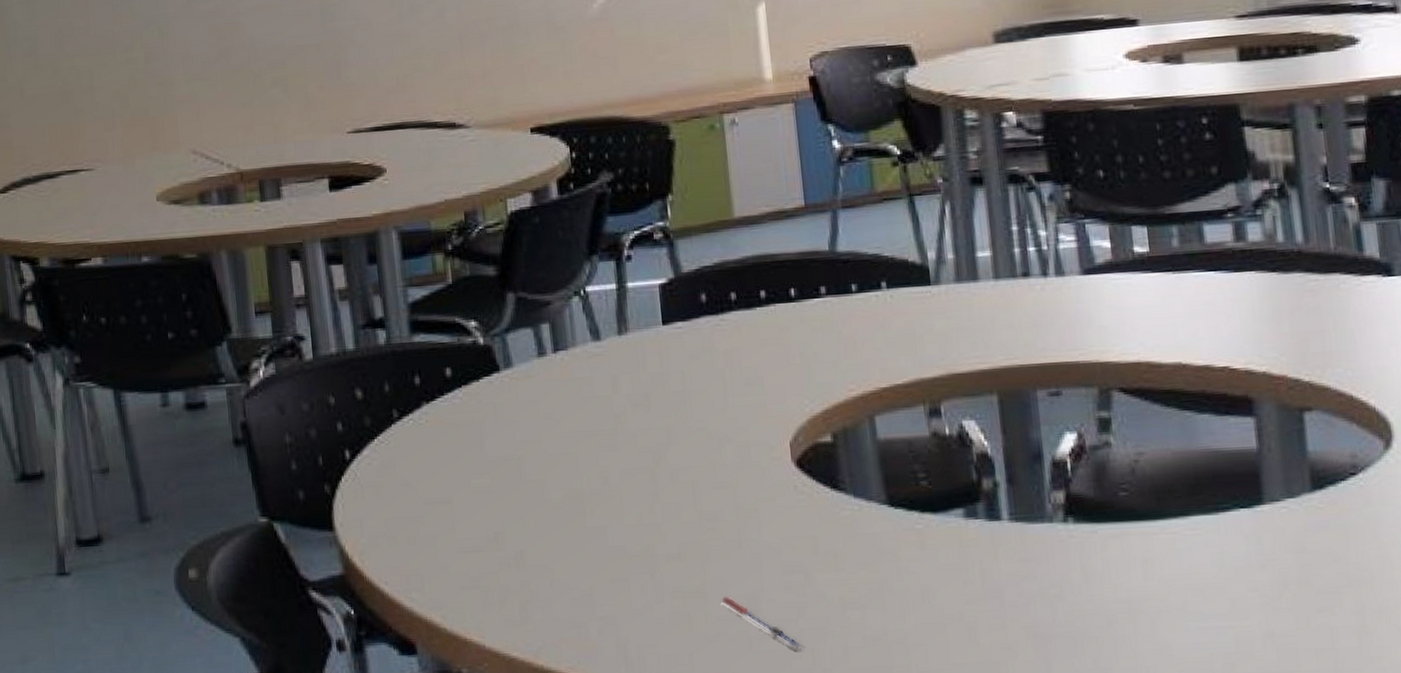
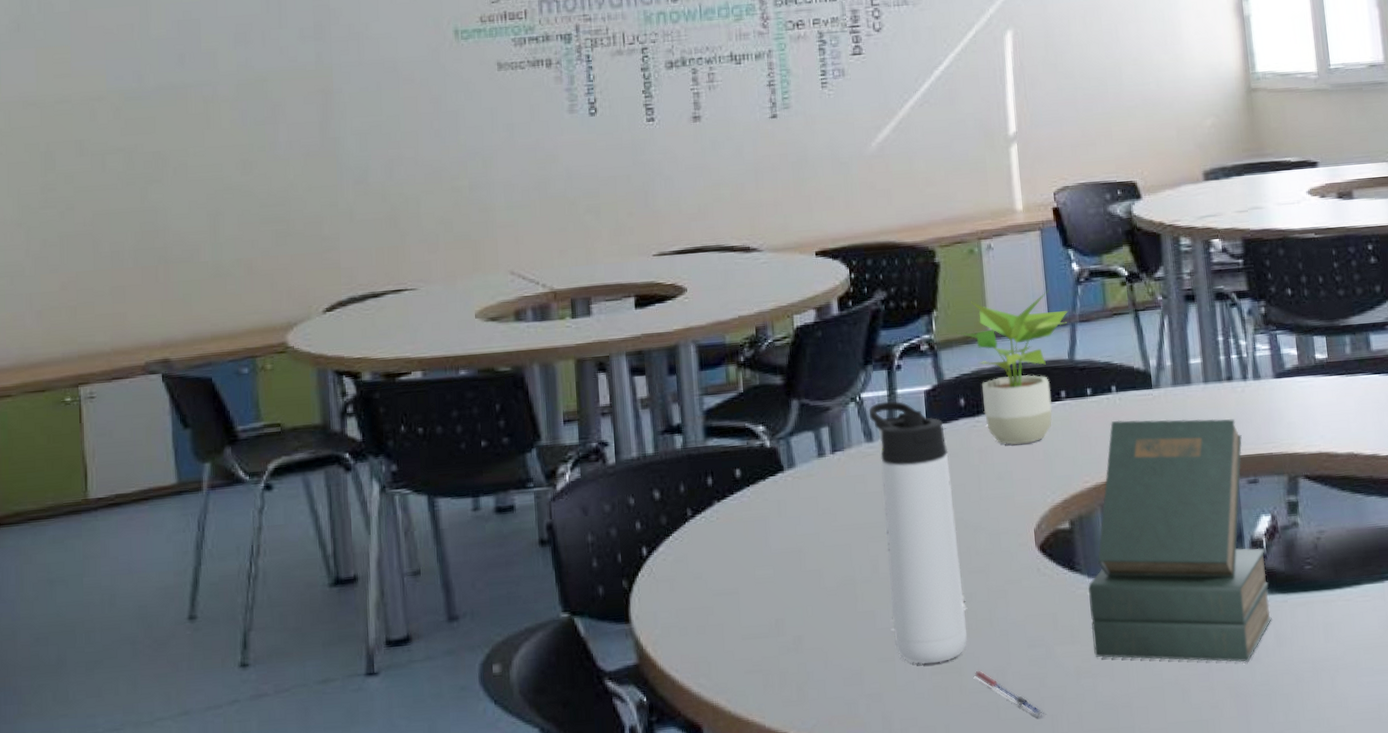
thermos bottle: none [595,295,713,586] -> present [869,401,967,664]
potted plant: none [695,170,828,347] -> present [956,289,1068,445]
book: none [854,320,1078,600] -> present [1088,418,1272,663]

